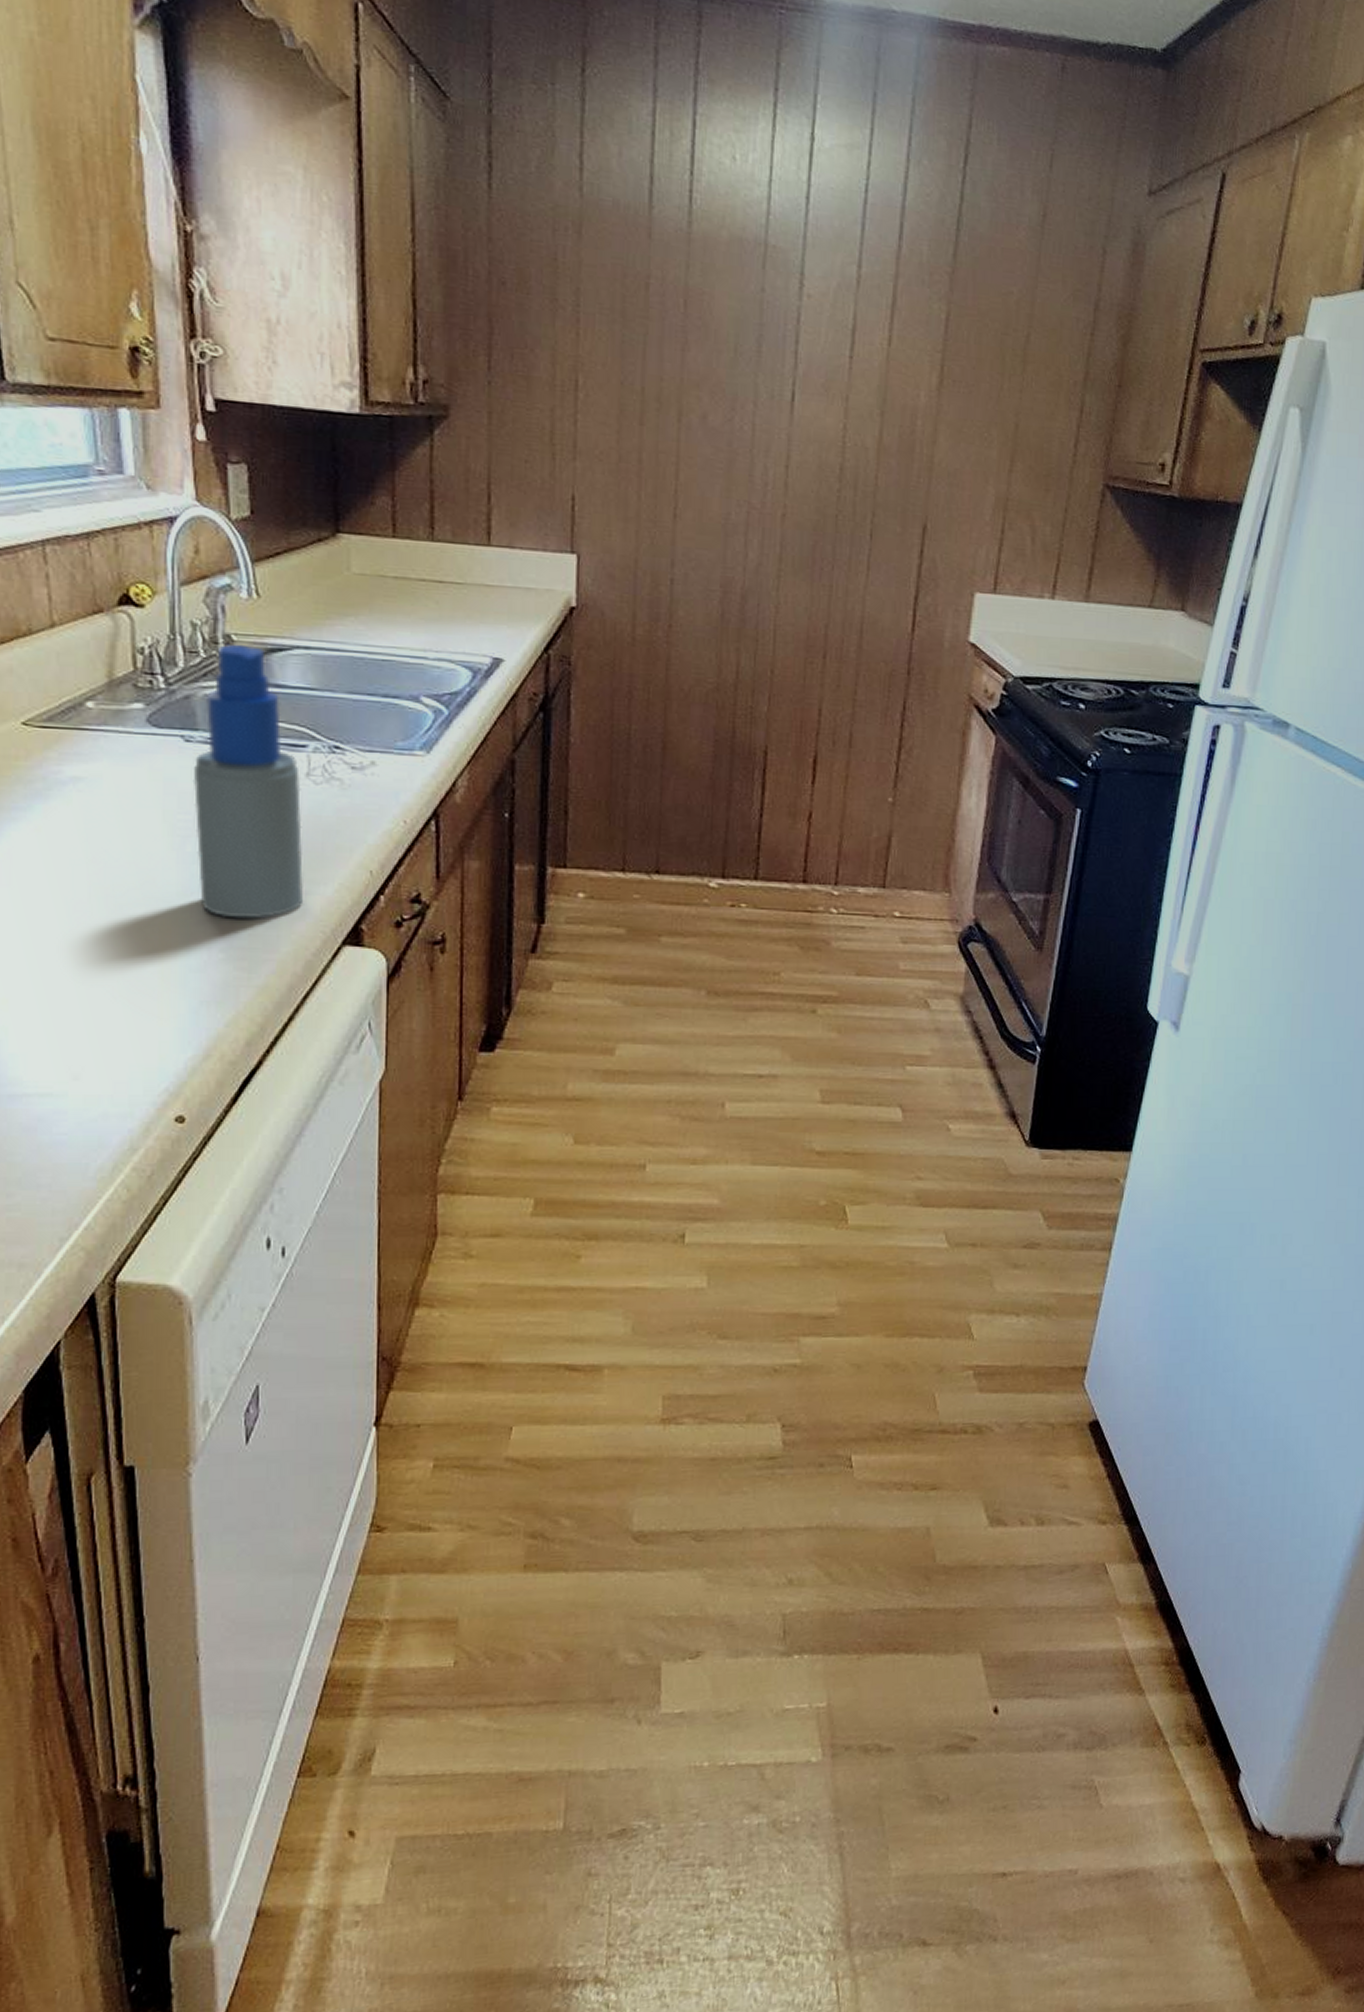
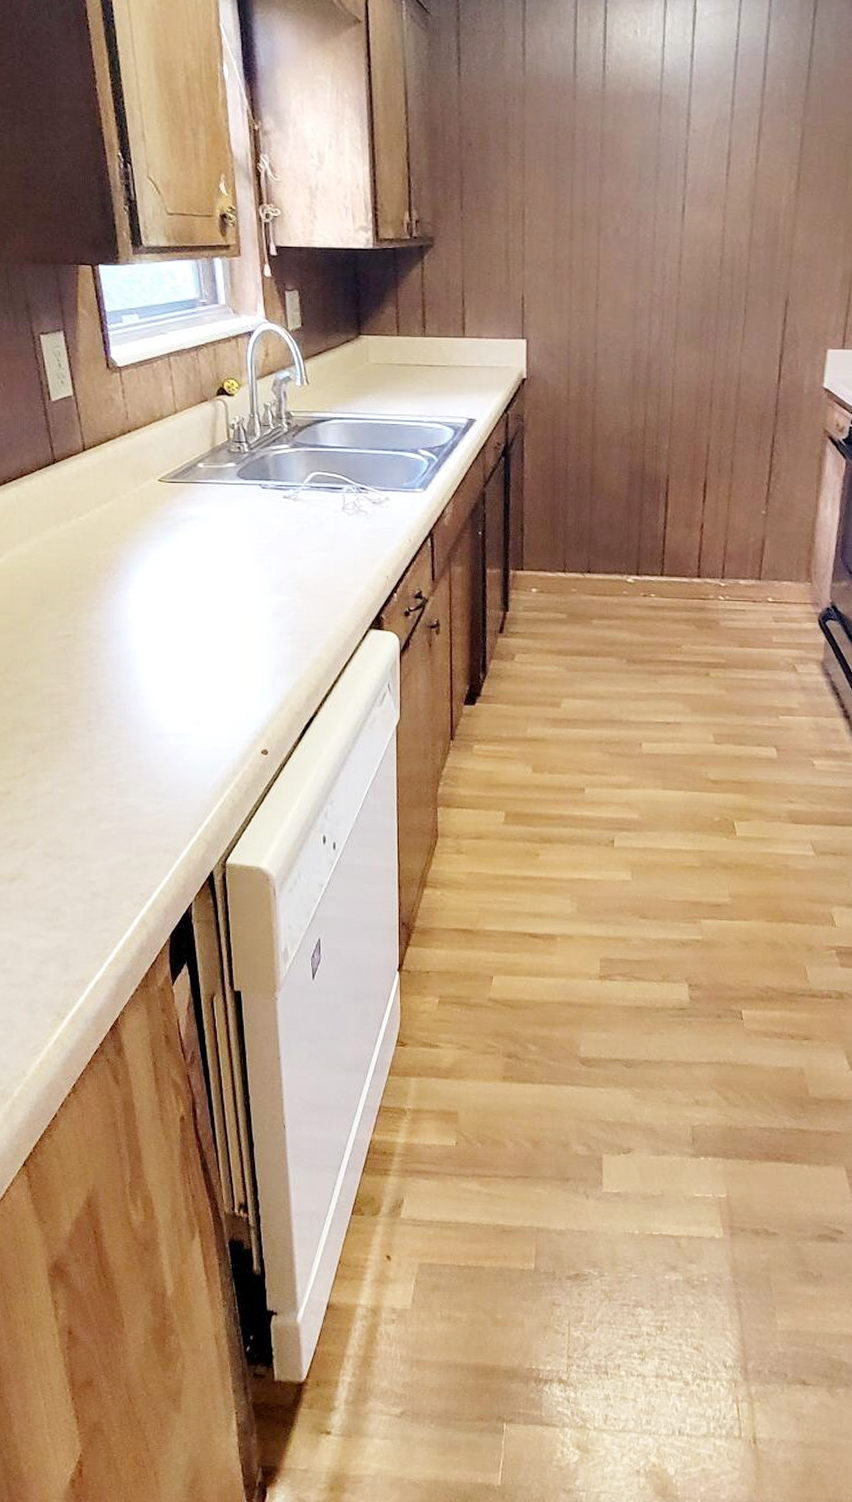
spray bottle: present [192,643,303,919] -> none [267,418,342,612]

